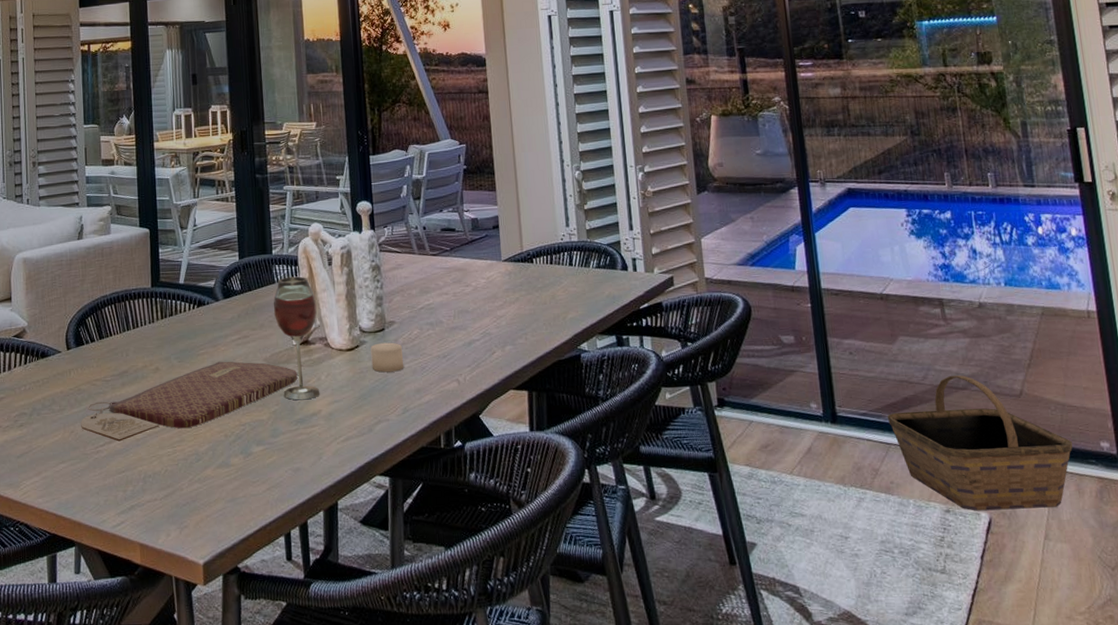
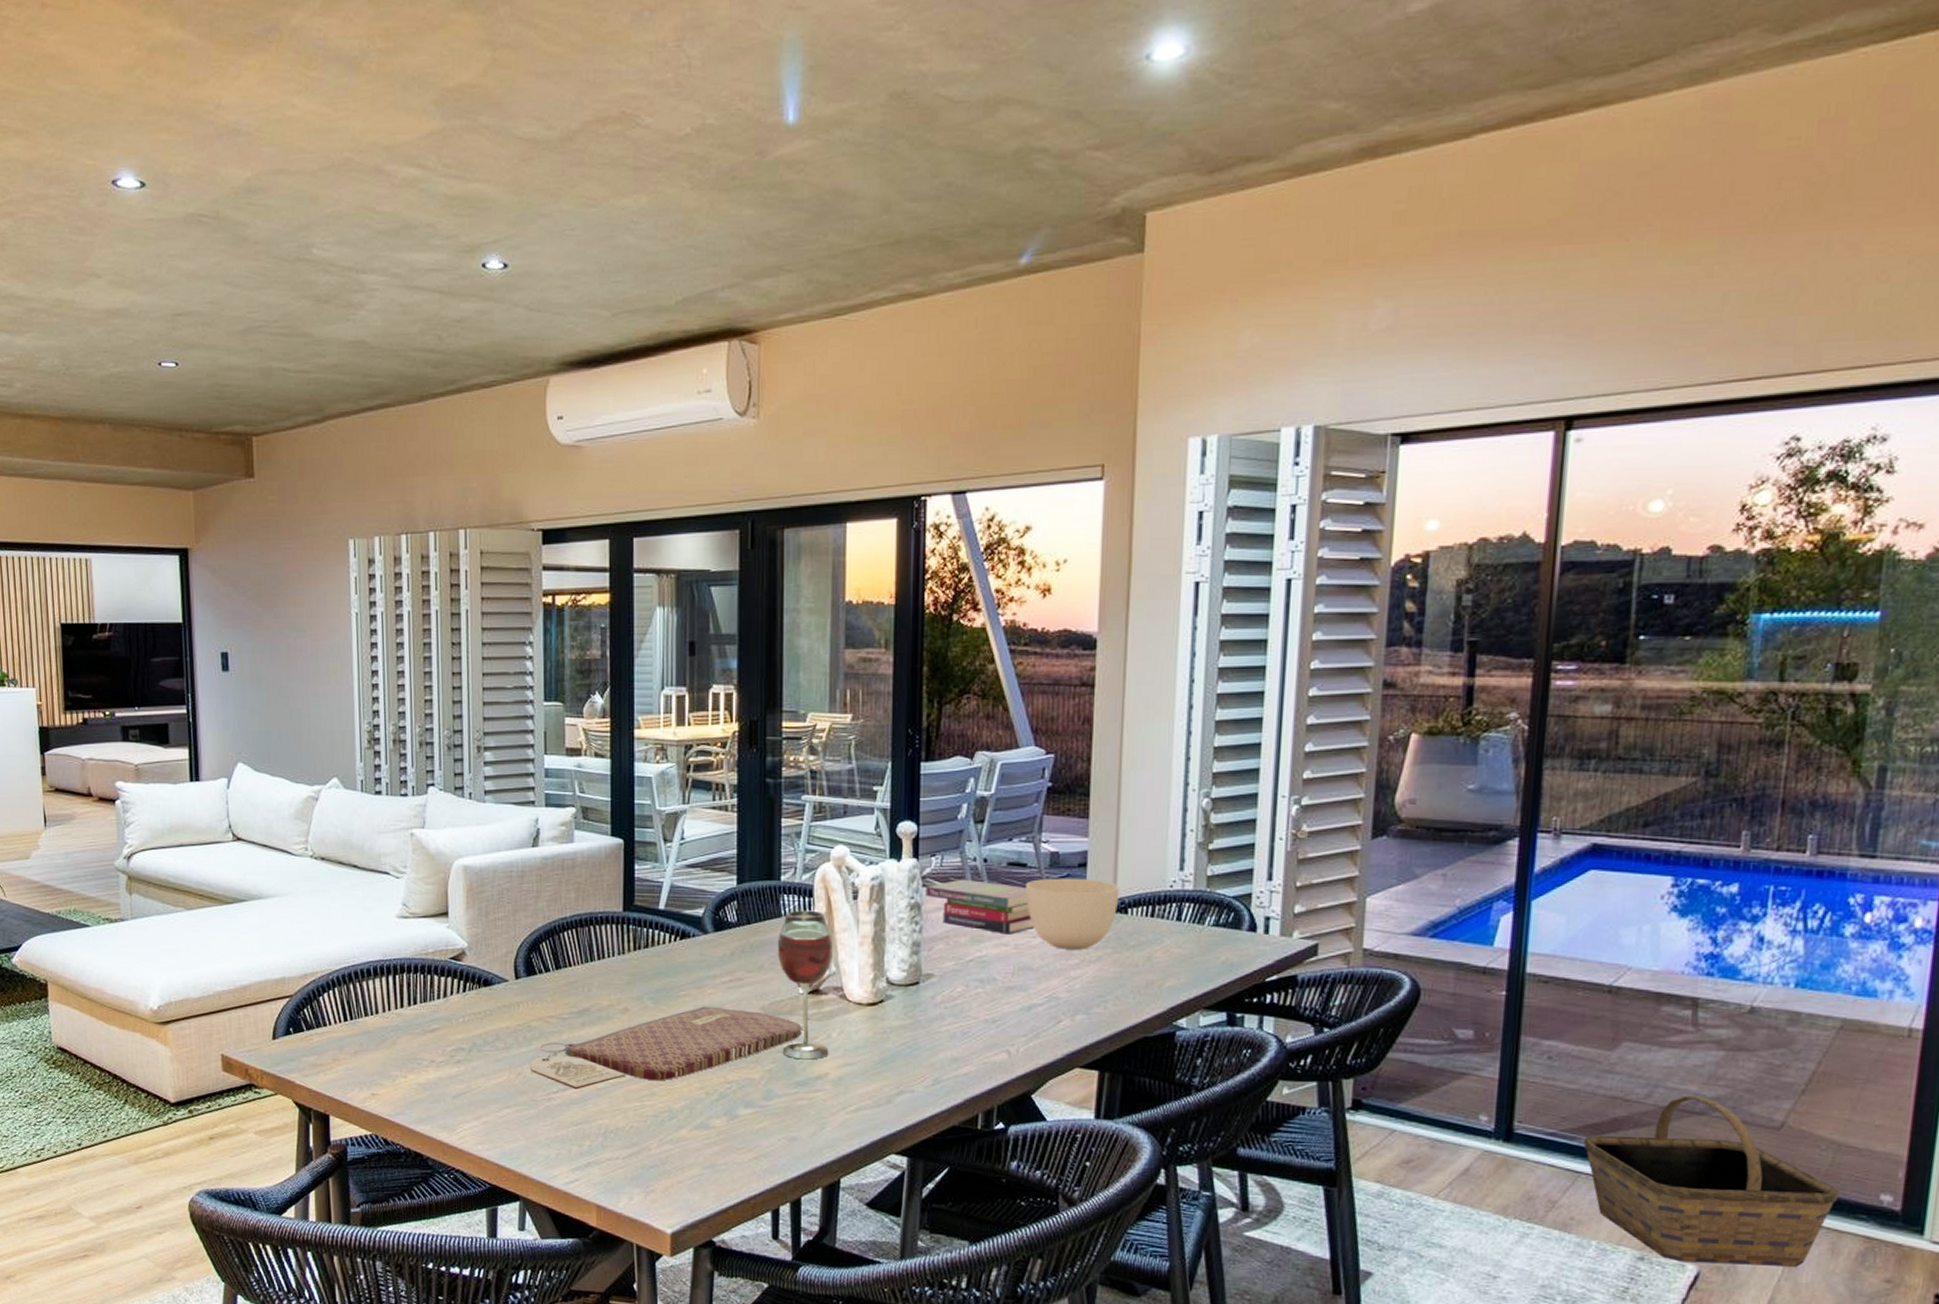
candle: present [370,342,404,373] -> none [898,999,941,1035]
books: none [382,243,467,285] -> present [925,879,1035,935]
bowl: none [456,237,526,294] -> present [1025,878,1120,950]

